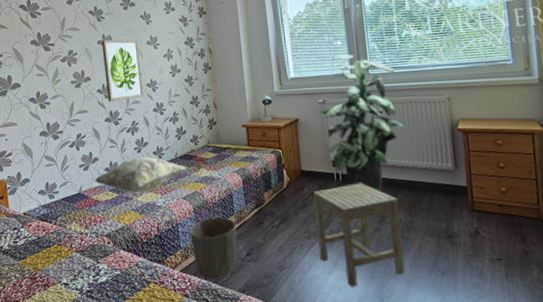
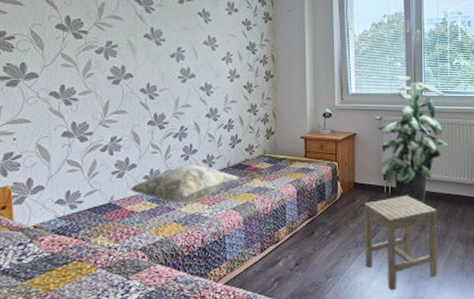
wall art: present [102,39,144,101] -> none [149,34,197,103]
waste basket: present [189,217,238,279] -> none [237,228,288,291]

